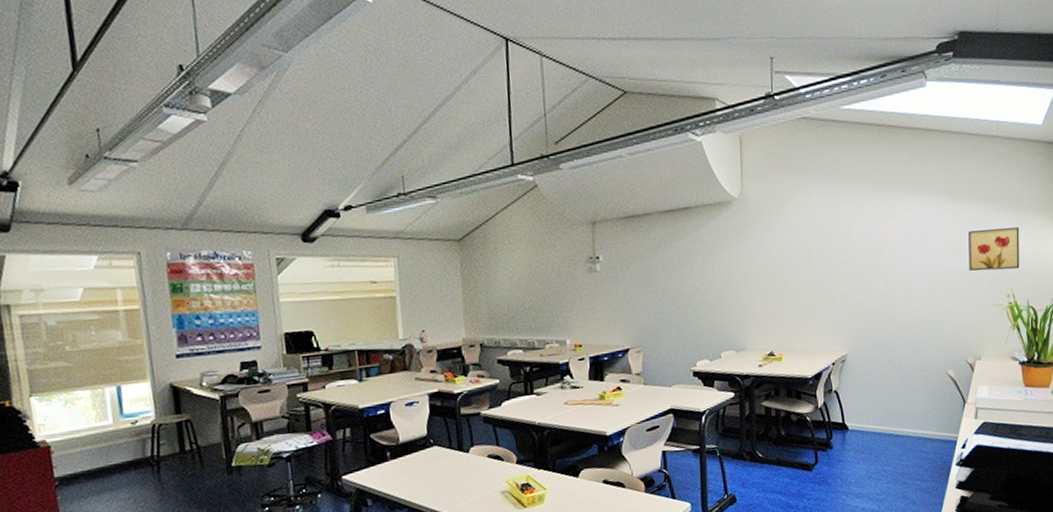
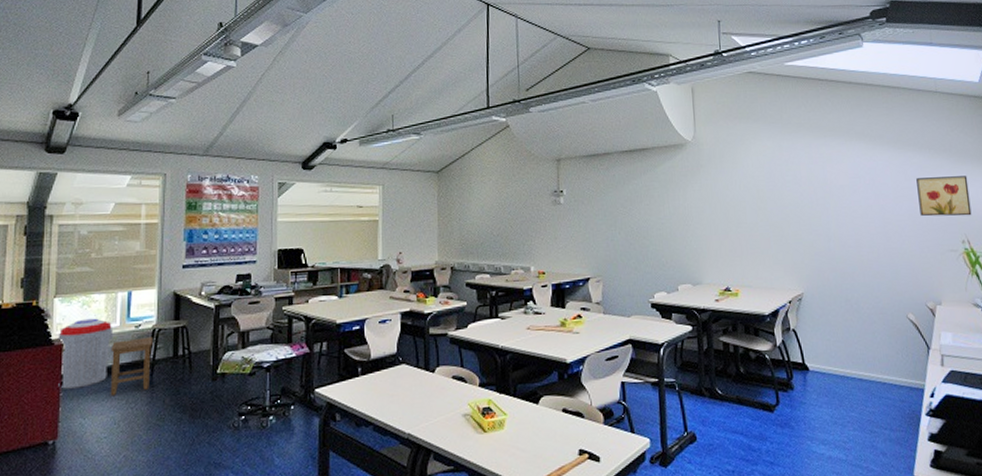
trash can: none [42,416,108,493] -> present [58,318,114,389]
stool: none [106,433,158,497] -> present [110,337,153,397]

